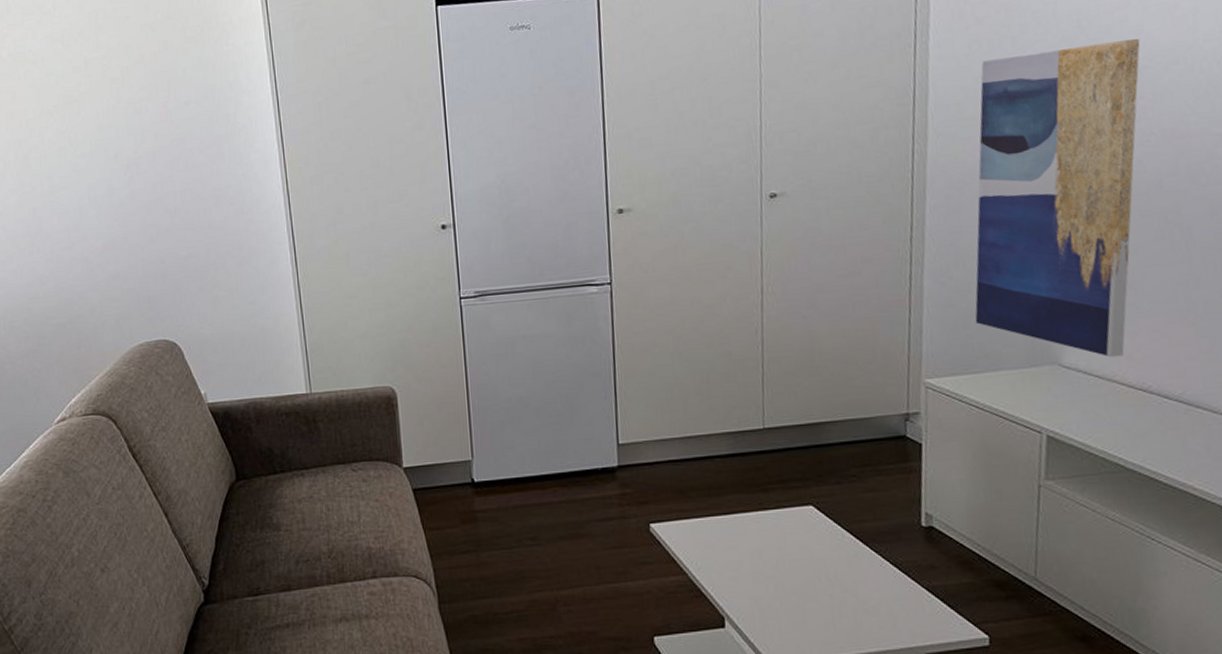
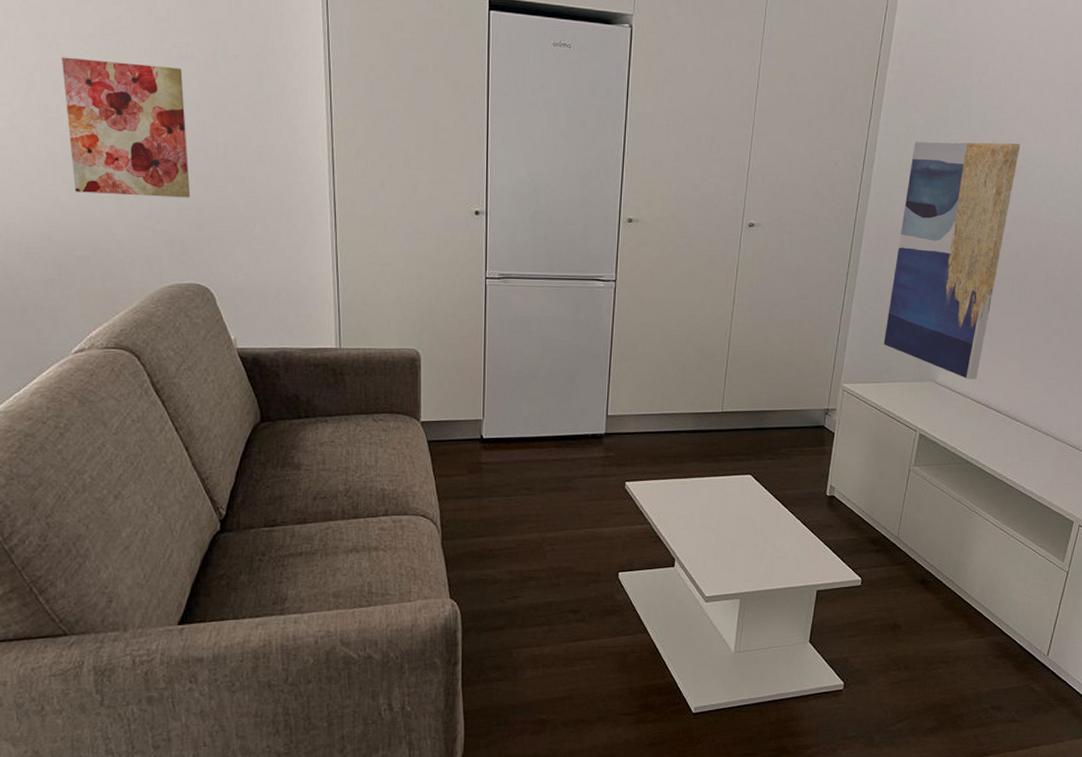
wall art: none [31,123,153,261] -> present [62,57,191,198]

